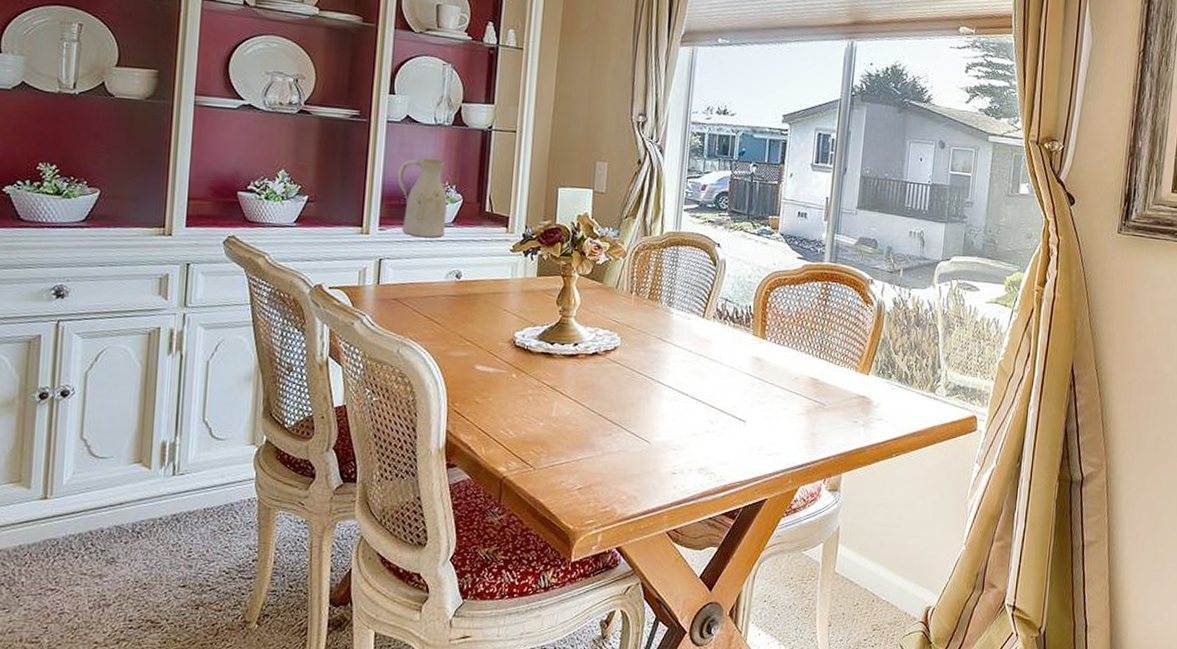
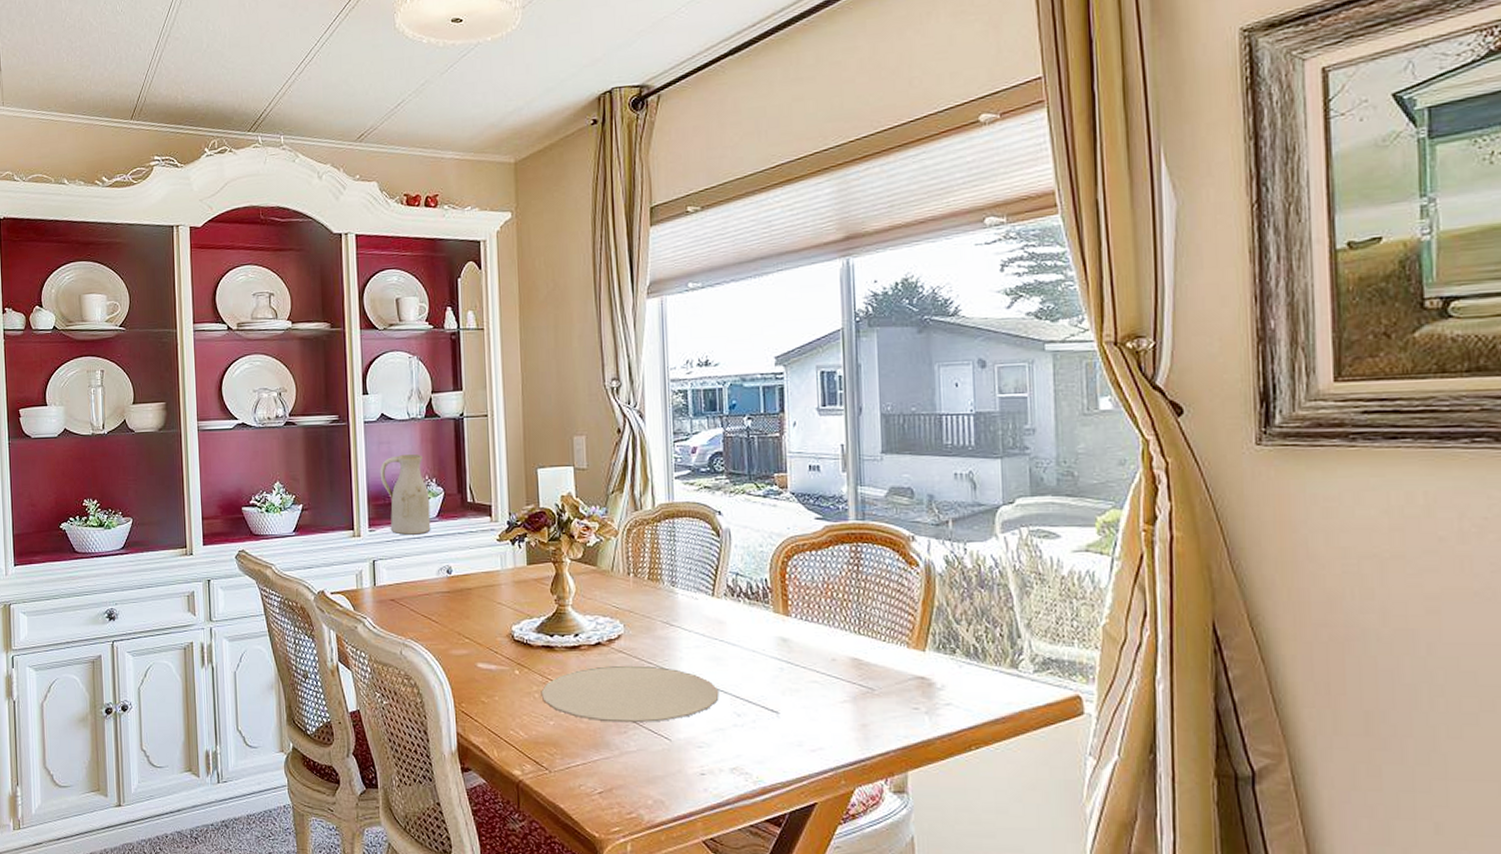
placemat: none [535,374,698,427] -> present [541,666,719,723]

